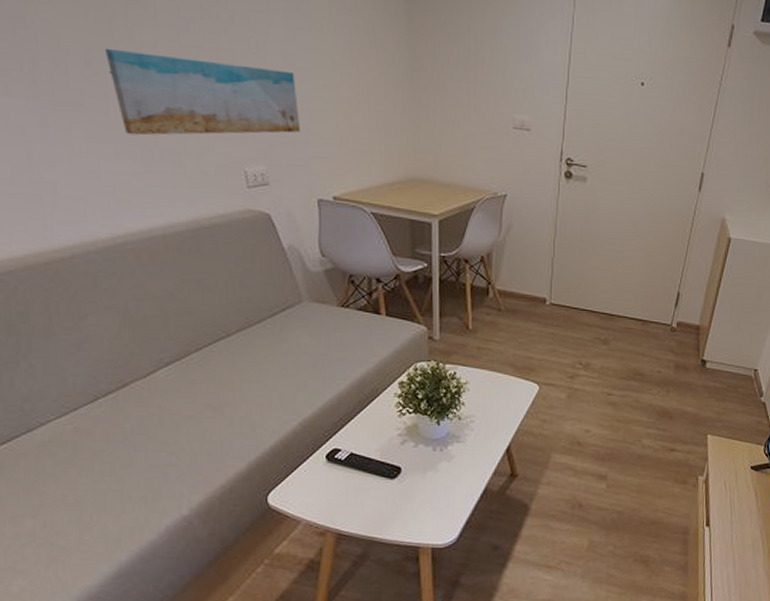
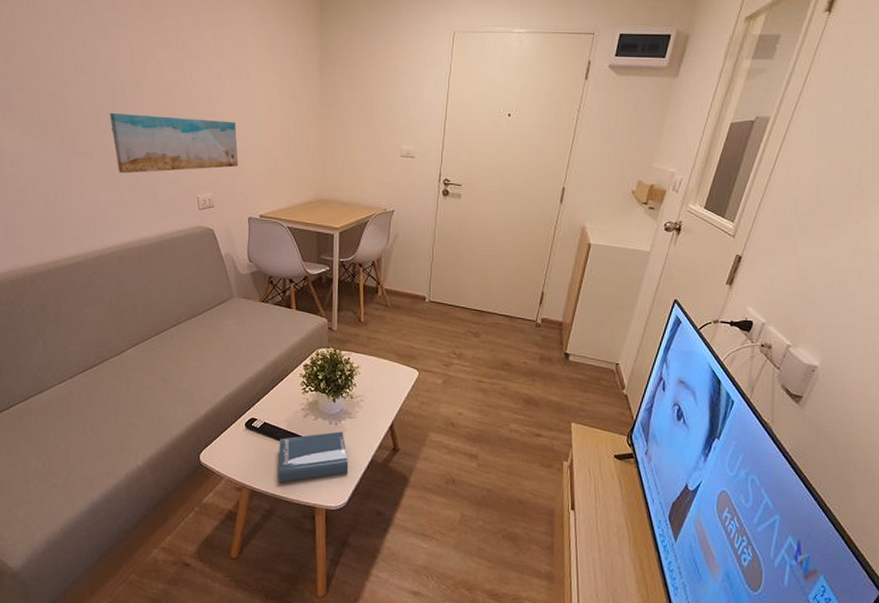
hardback book: none [371,458,459,522] -> present [278,431,349,483]

